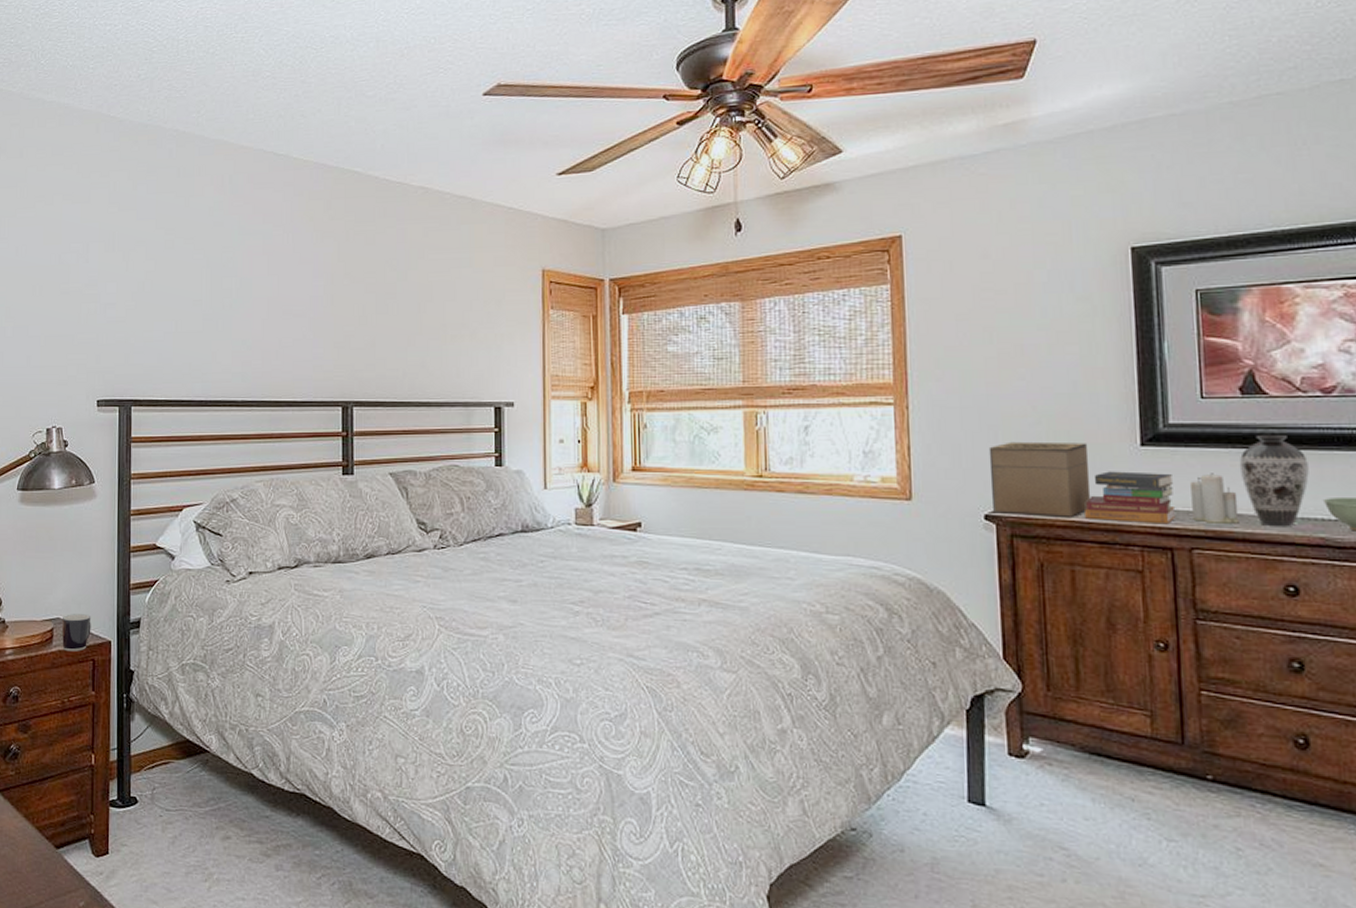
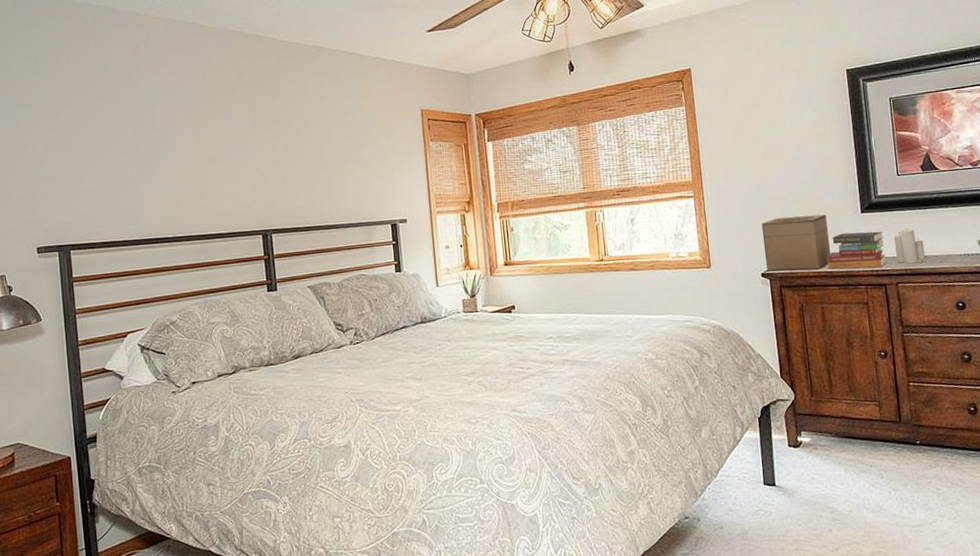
mug: present [61,614,91,652] -> none [21,436,51,471]
decorative vase: present [1239,435,1309,526] -> none [923,197,967,262]

